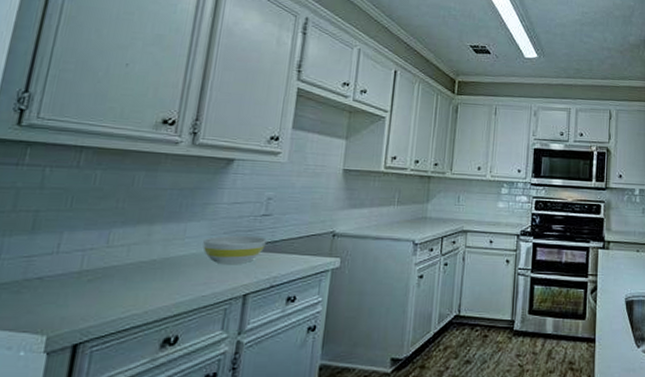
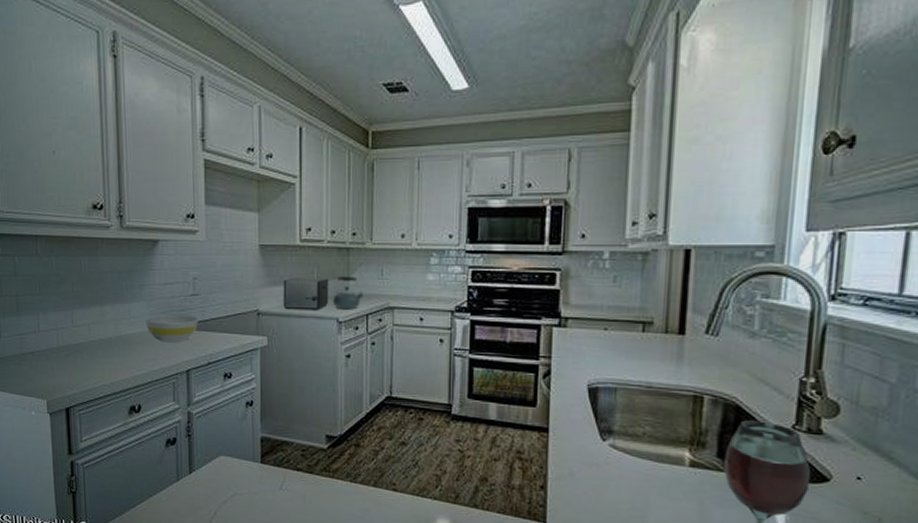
toaster: none [361,201,409,233] -> present [283,277,329,311]
kettle: none [410,202,442,233] -> present [332,276,365,310]

